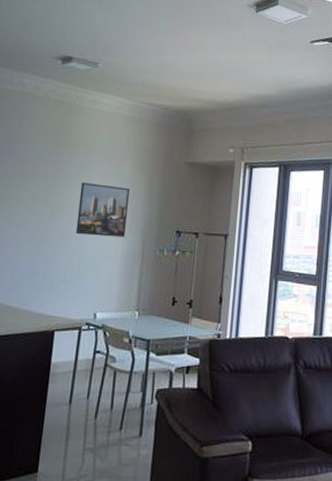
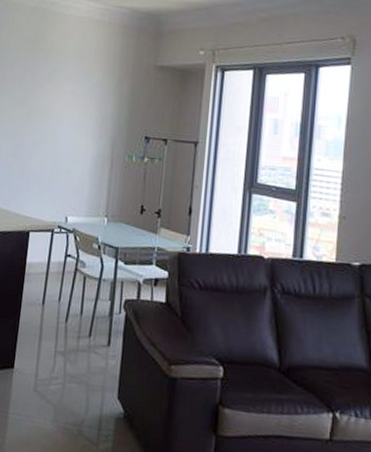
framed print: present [75,182,131,238] -> none [49,87,100,142]

